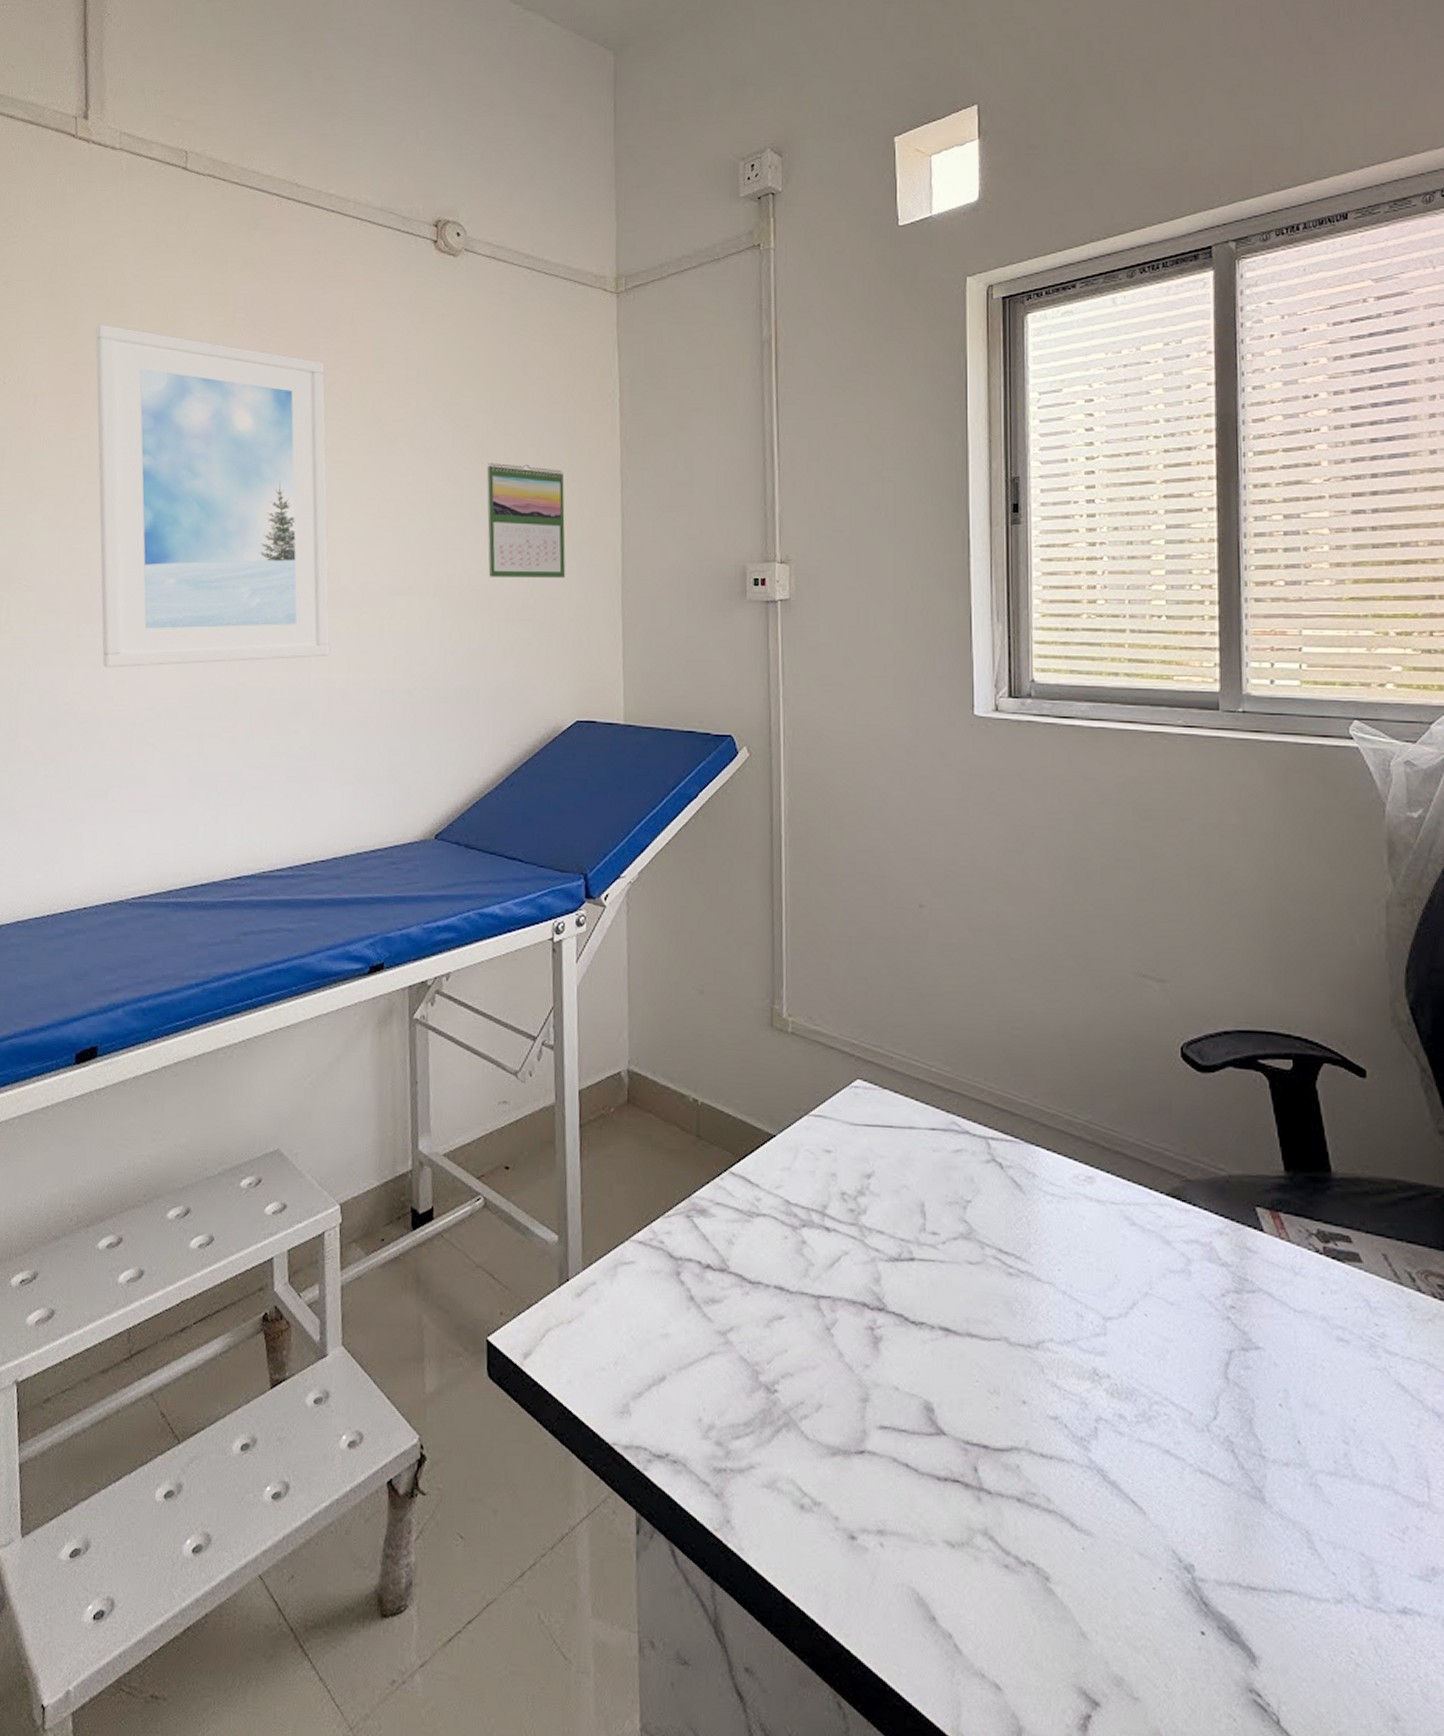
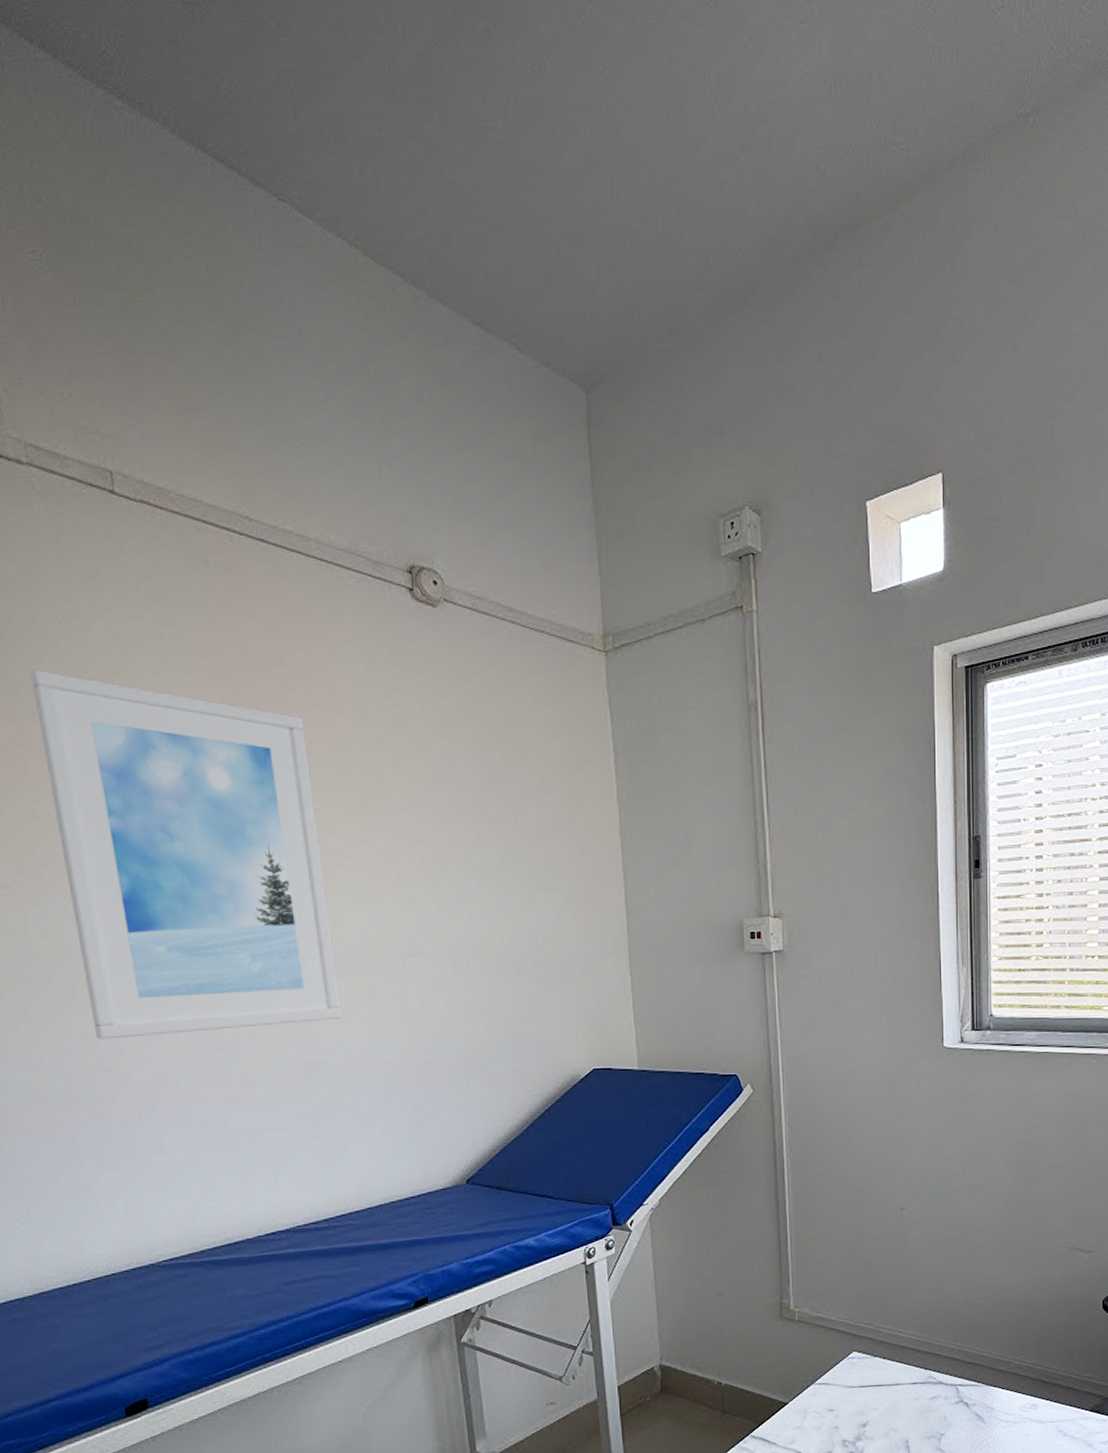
calendar: present [486,463,566,578] -> none [486,824,573,937]

